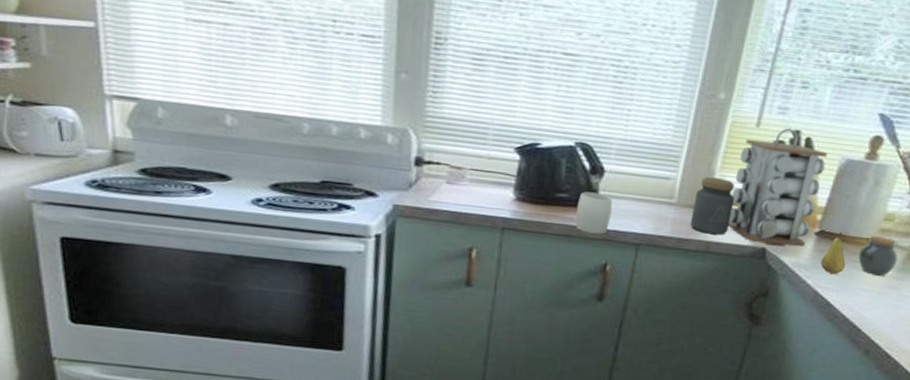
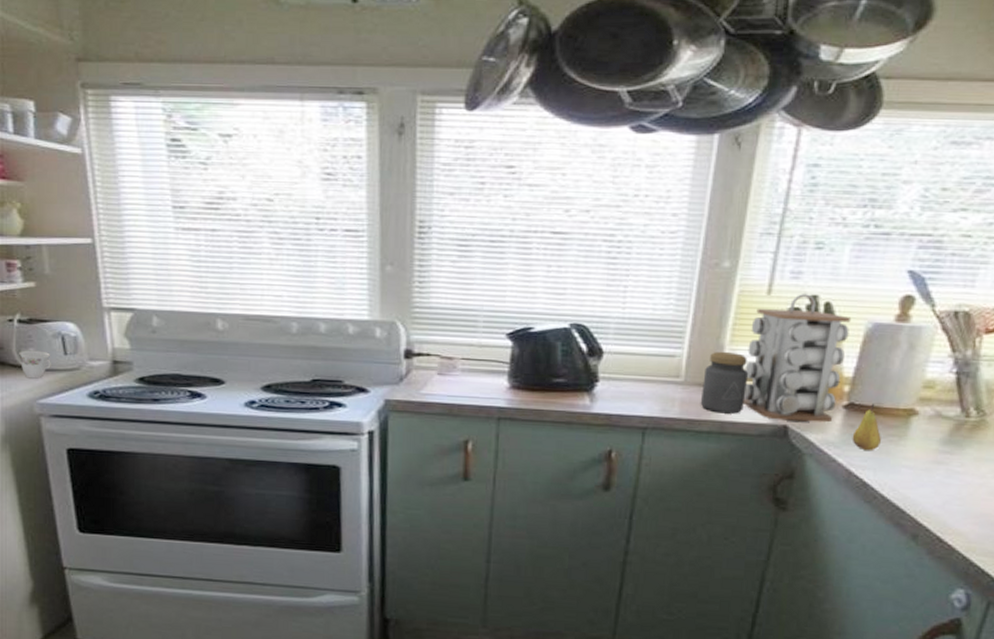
teacup: none [10,133,46,164] -> present [19,350,51,379]
mug: present [575,191,613,235] -> none [575,375,614,420]
jar: present [858,236,898,276] -> none [896,406,943,450]

